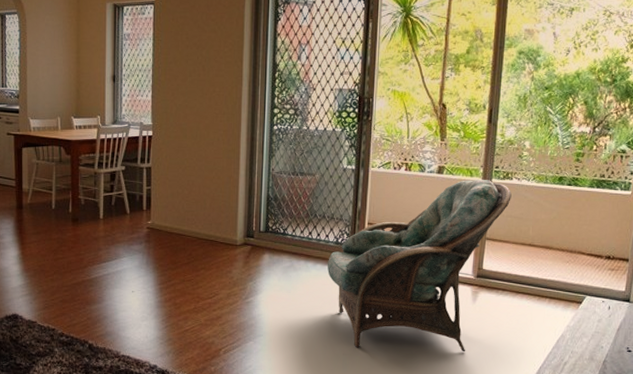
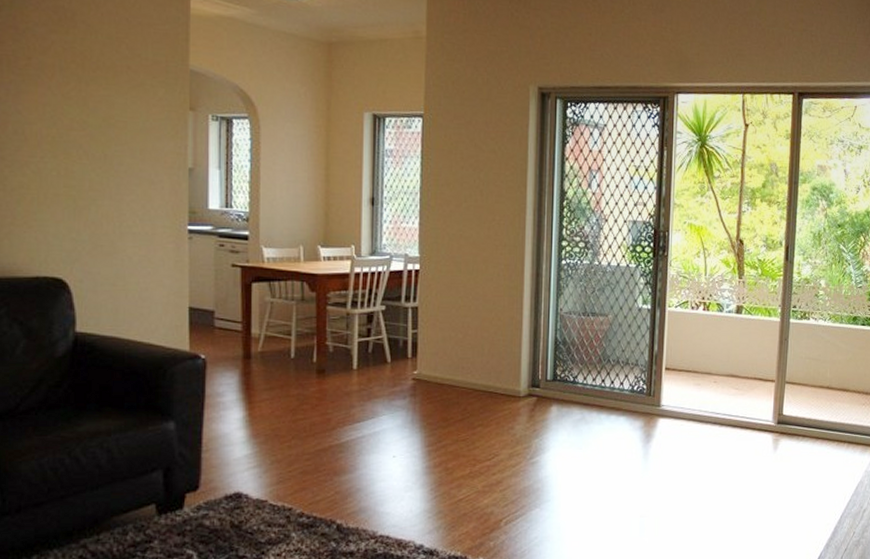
armchair: present [327,179,512,352] -> none [622,319,809,509]

